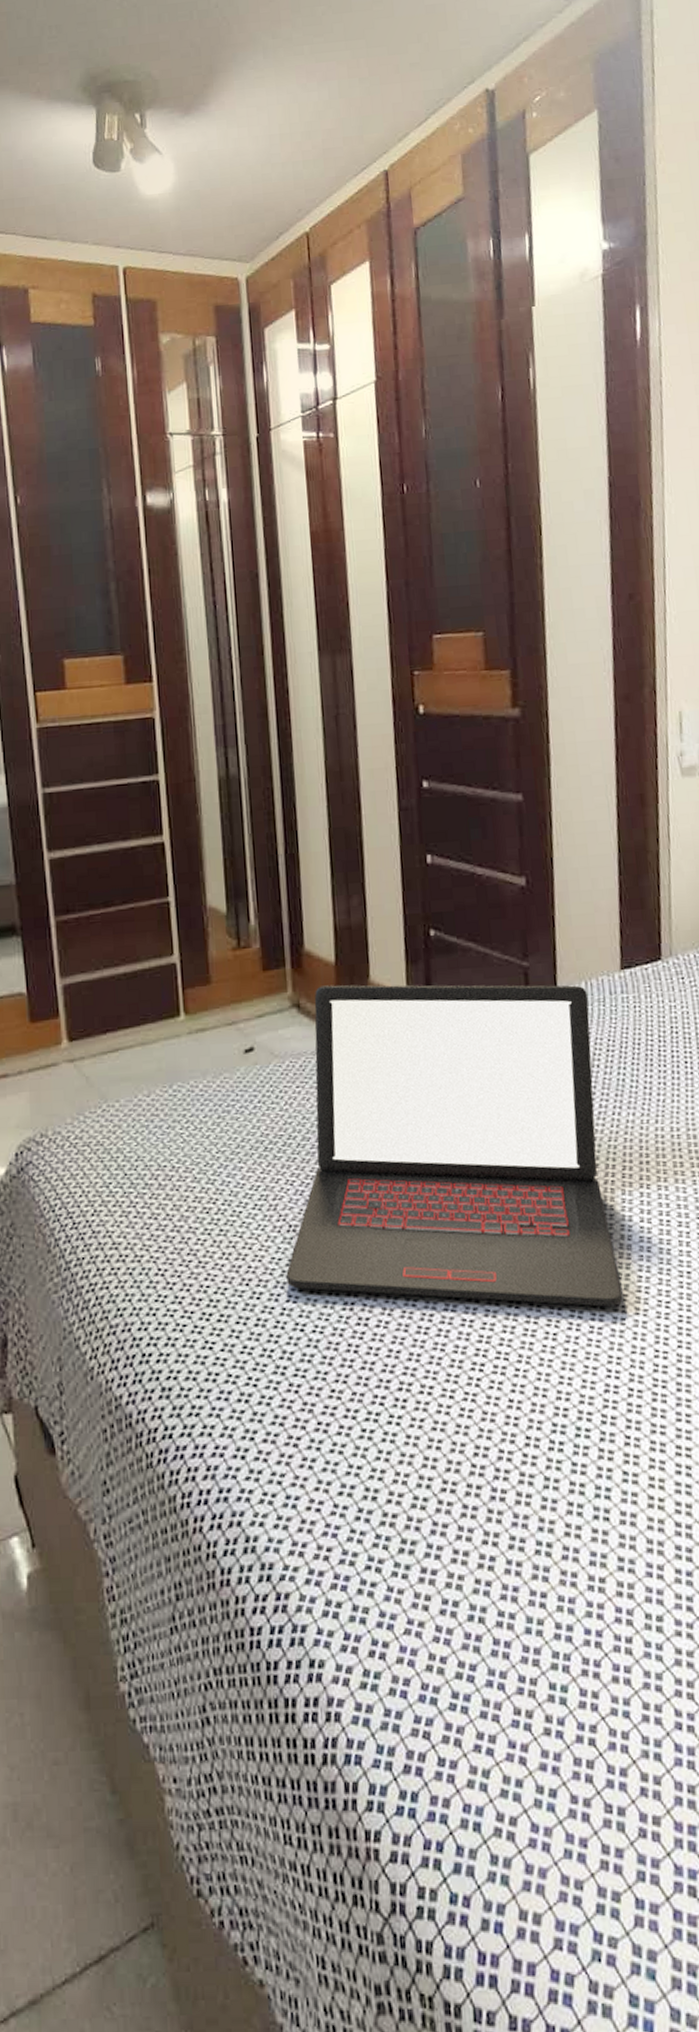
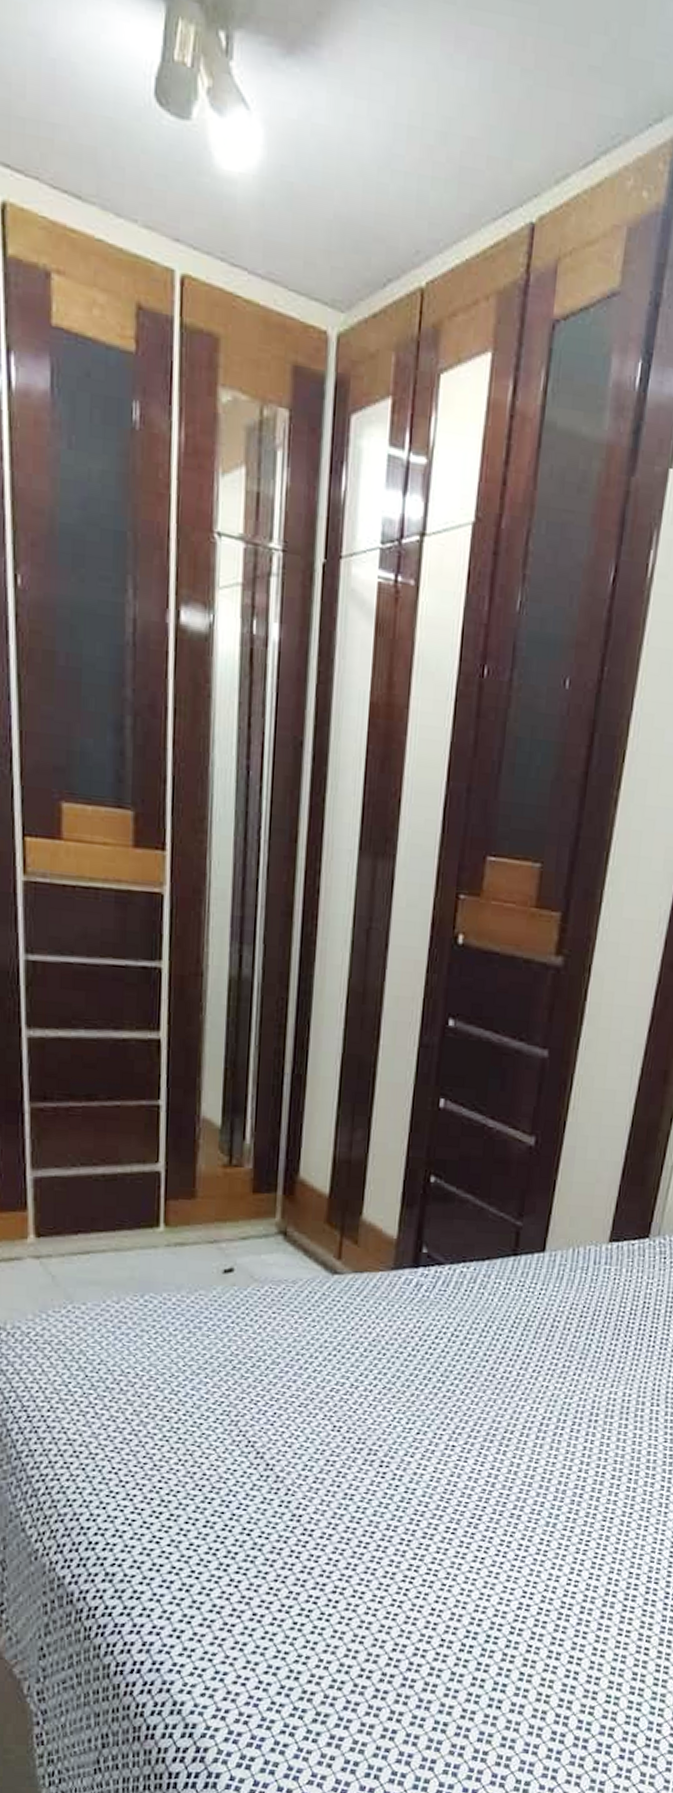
laptop: present [286,985,623,1307] -> none [239,1216,574,1540]

